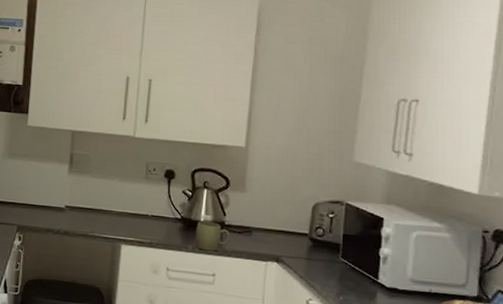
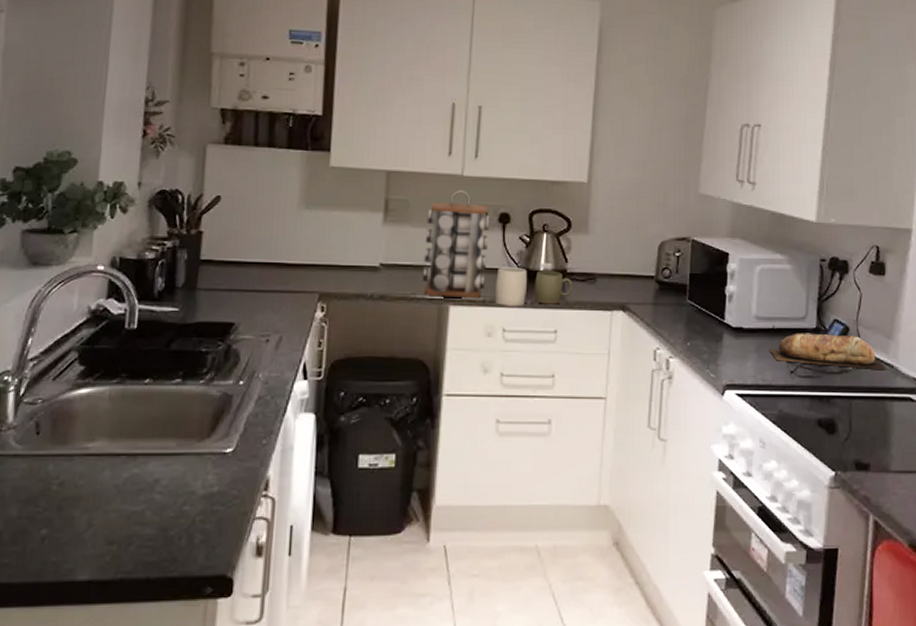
spice rack: none [100,149,157,240] -> present [423,190,490,299]
mug: none [161,215,190,251] -> present [495,267,528,307]

